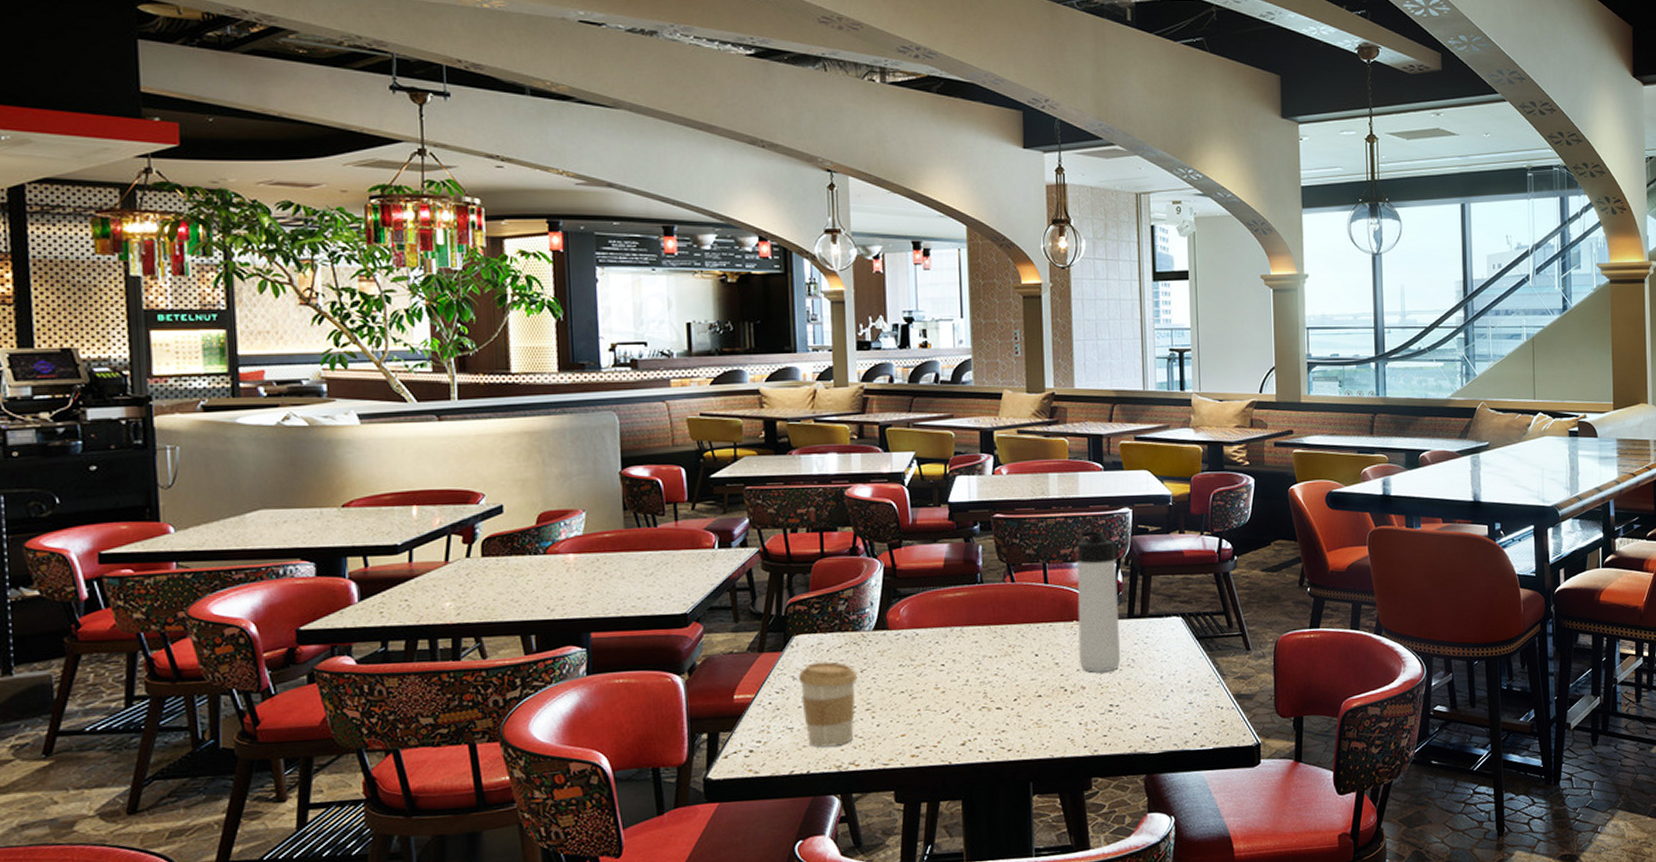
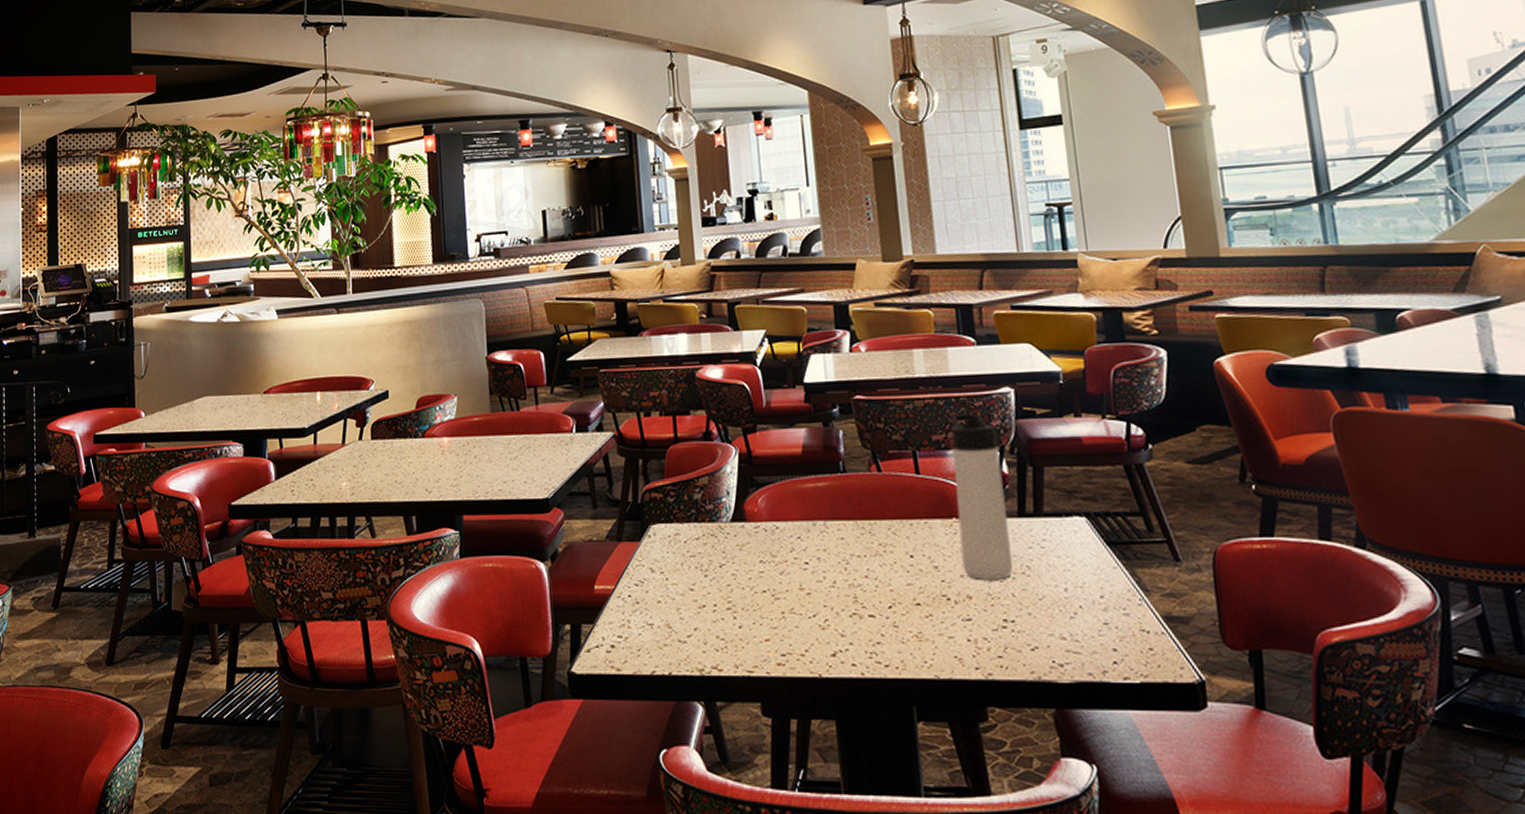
coffee cup: present [798,661,858,747] -> none [656,554,717,647]

